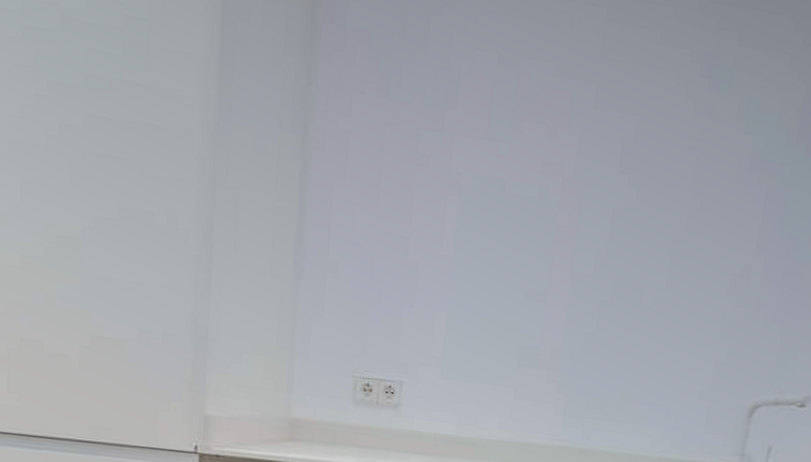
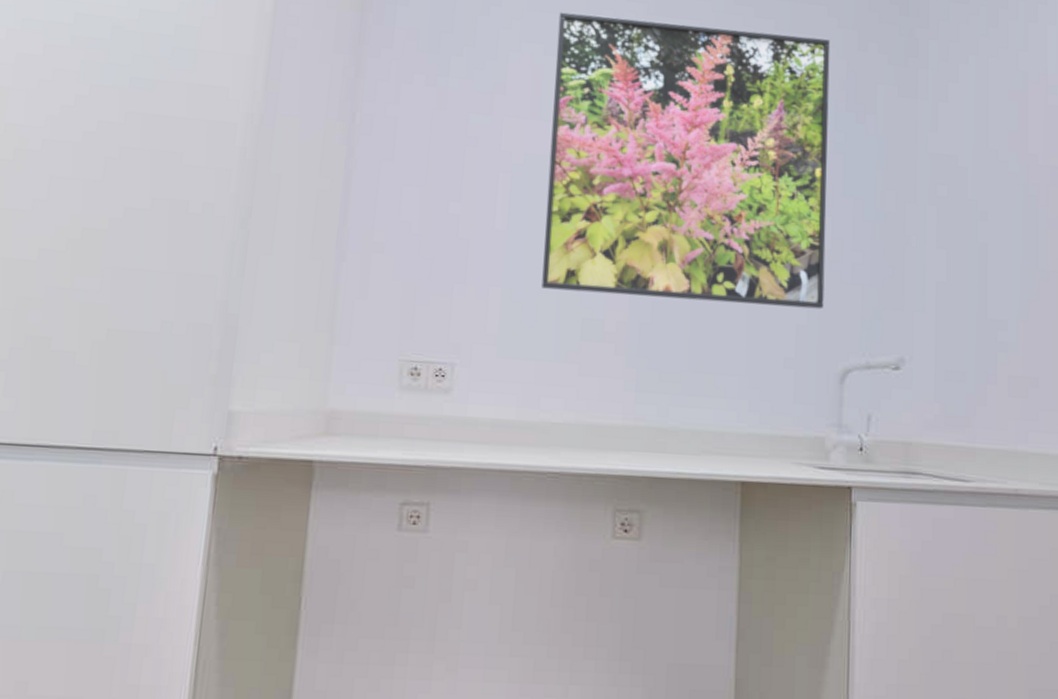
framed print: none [484,15,793,347] -> present [541,12,831,309]

